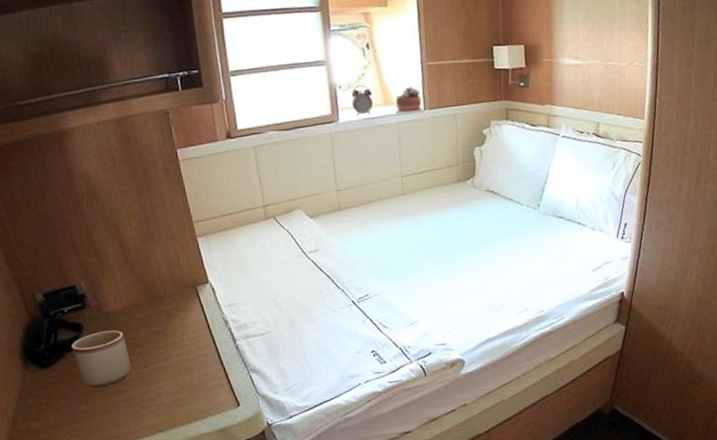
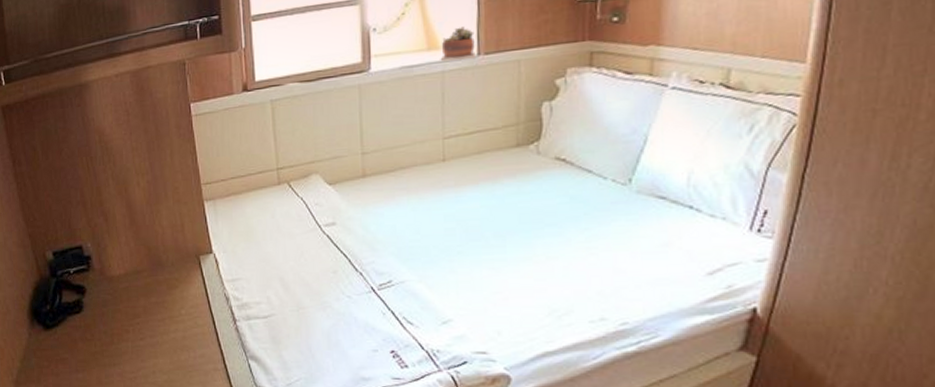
mug: present [71,330,132,388] -> none [74,297,128,357]
alarm clock: present [351,85,374,116] -> none [387,26,414,64]

